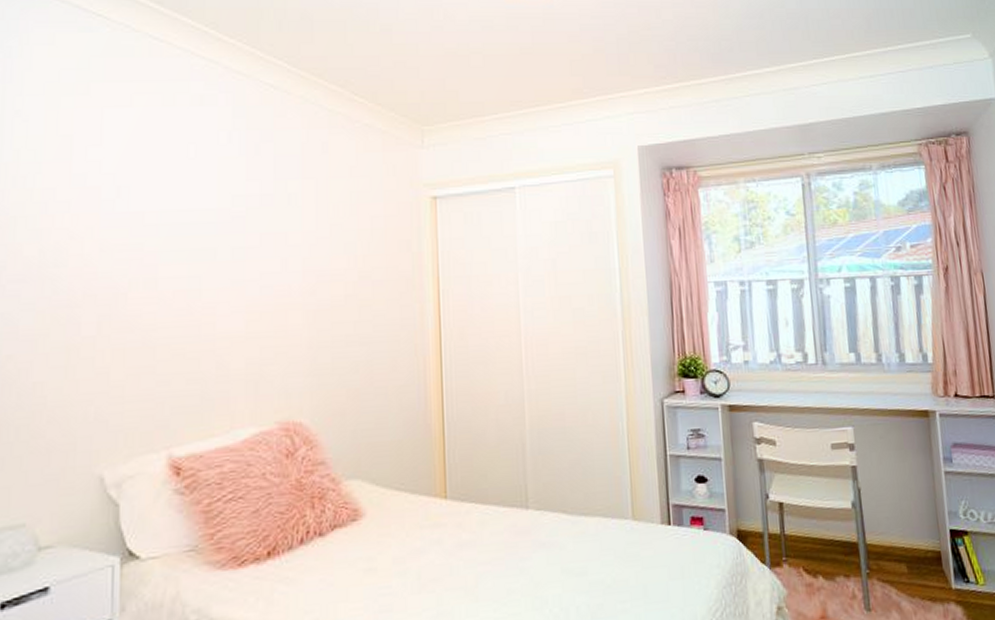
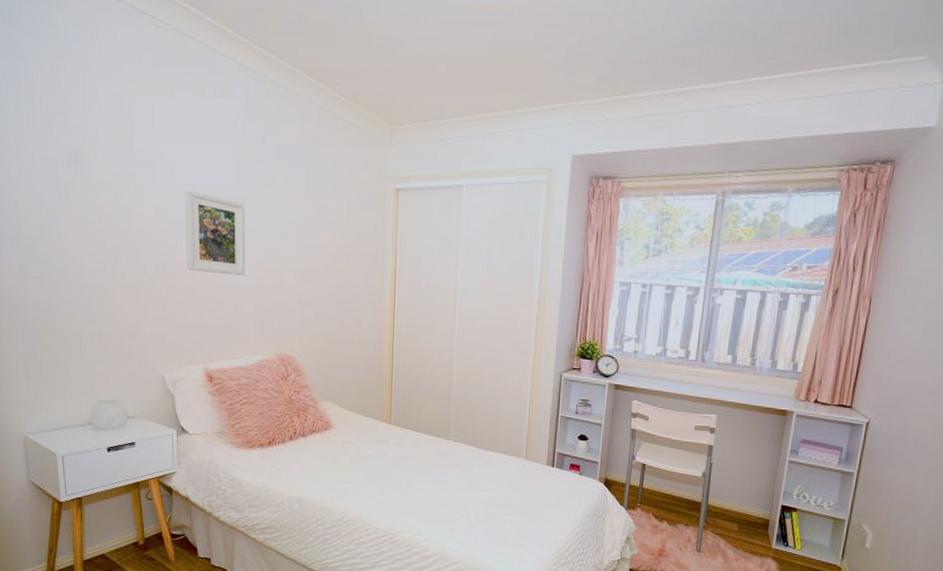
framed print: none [144,217,233,323] -> present [184,189,246,275]

